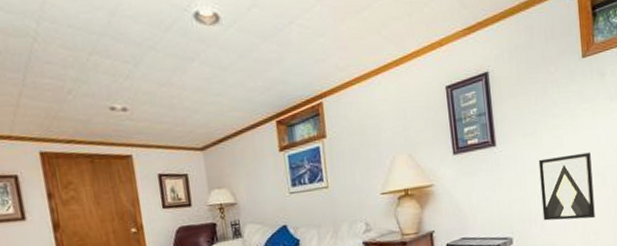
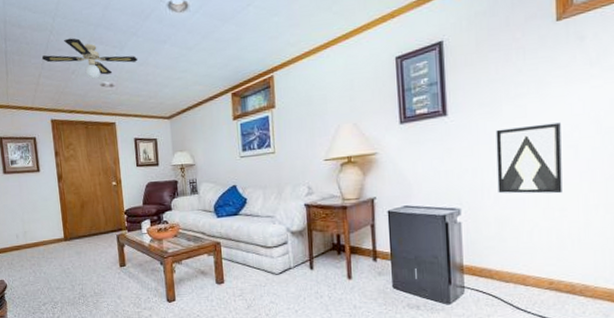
ceiling fan: none [21,48,159,102] -> present [41,38,138,80]

